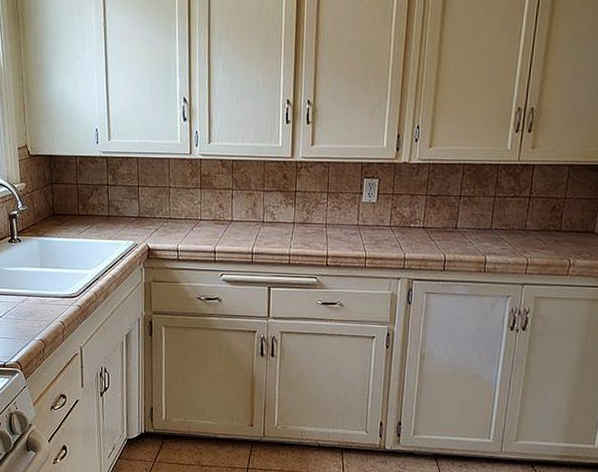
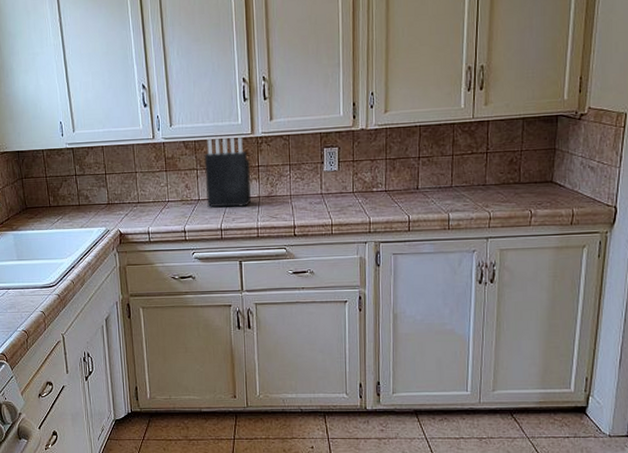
knife block: none [240,157,287,232] -> present [204,135,251,208]

